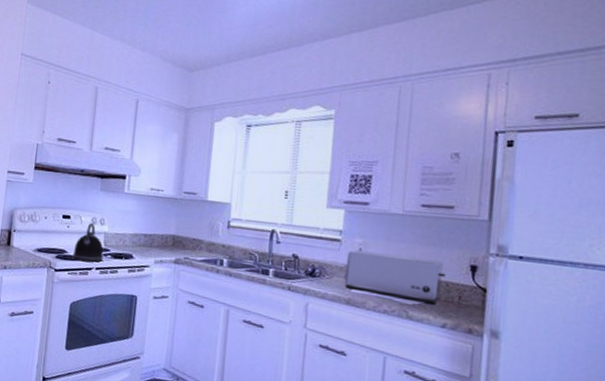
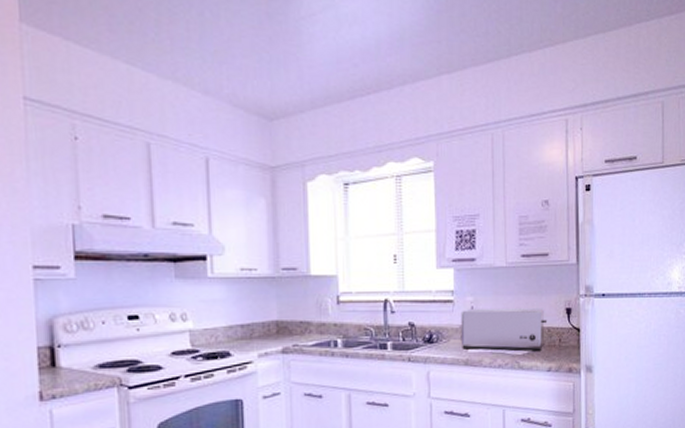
kettle: present [72,222,104,263] -> none [150,319,192,371]

